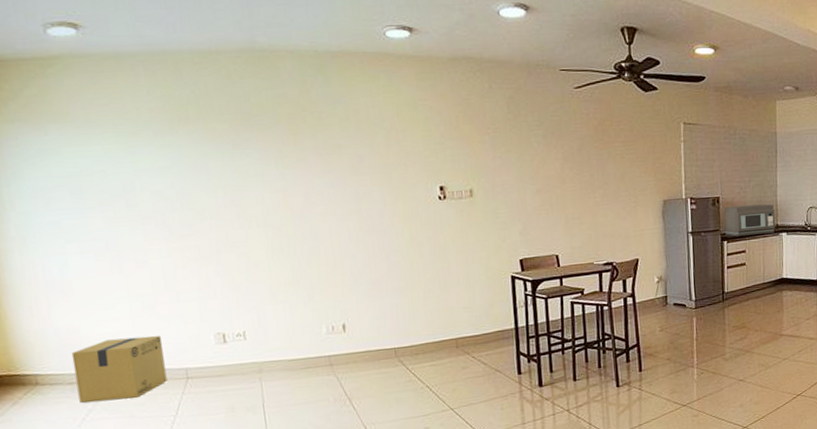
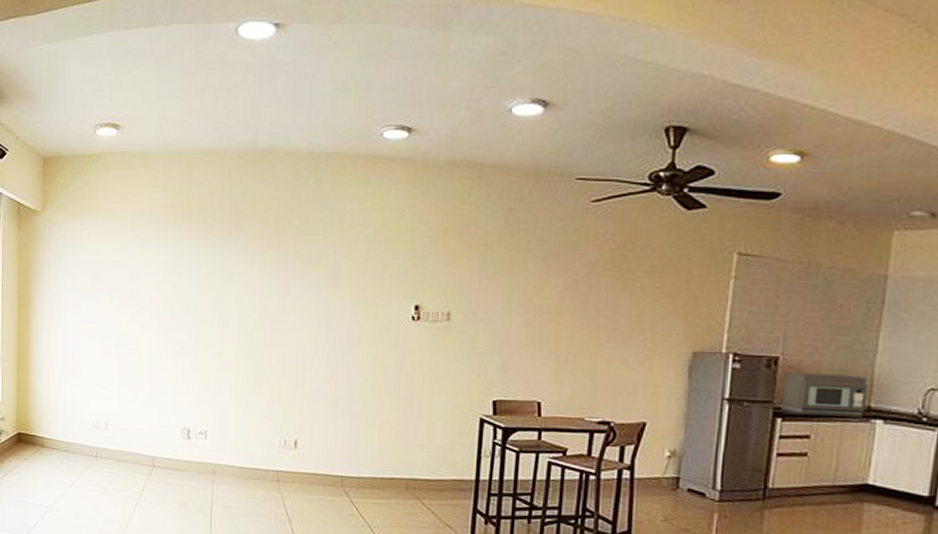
cardboard box: present [71,335,167,403] -> none [70,417,139,475]

